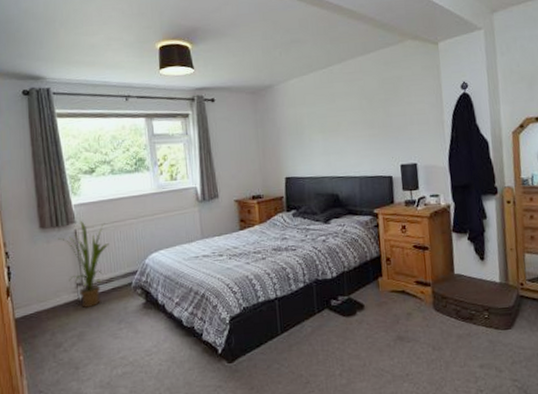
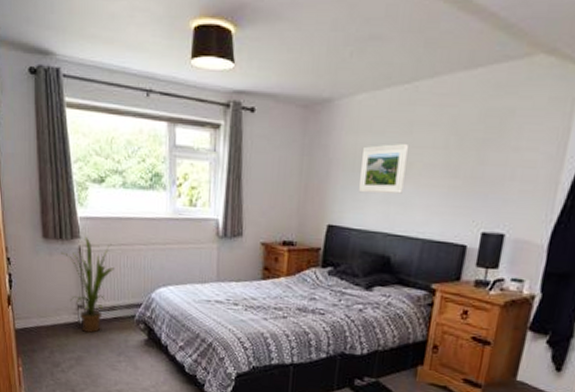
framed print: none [302,109,337,150] -> present [359,143,408,194]

